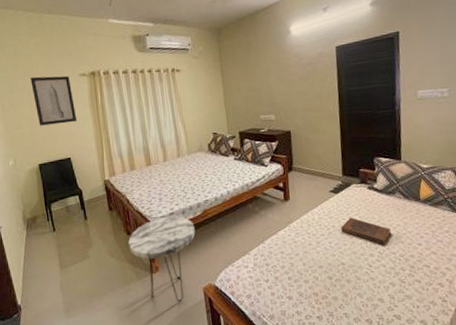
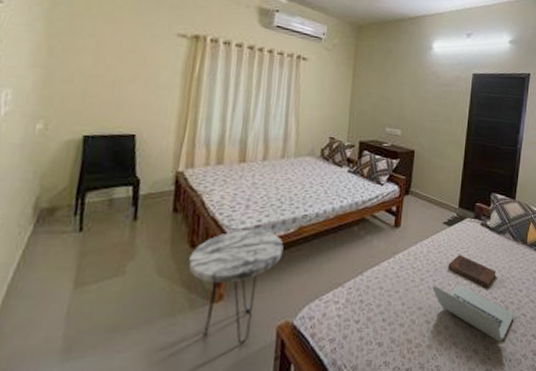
wall art: present [30,75,78,126] -> none [100,21,163,91]
laptop: none [329,245,415,291] -> present [432,286,513,342]

